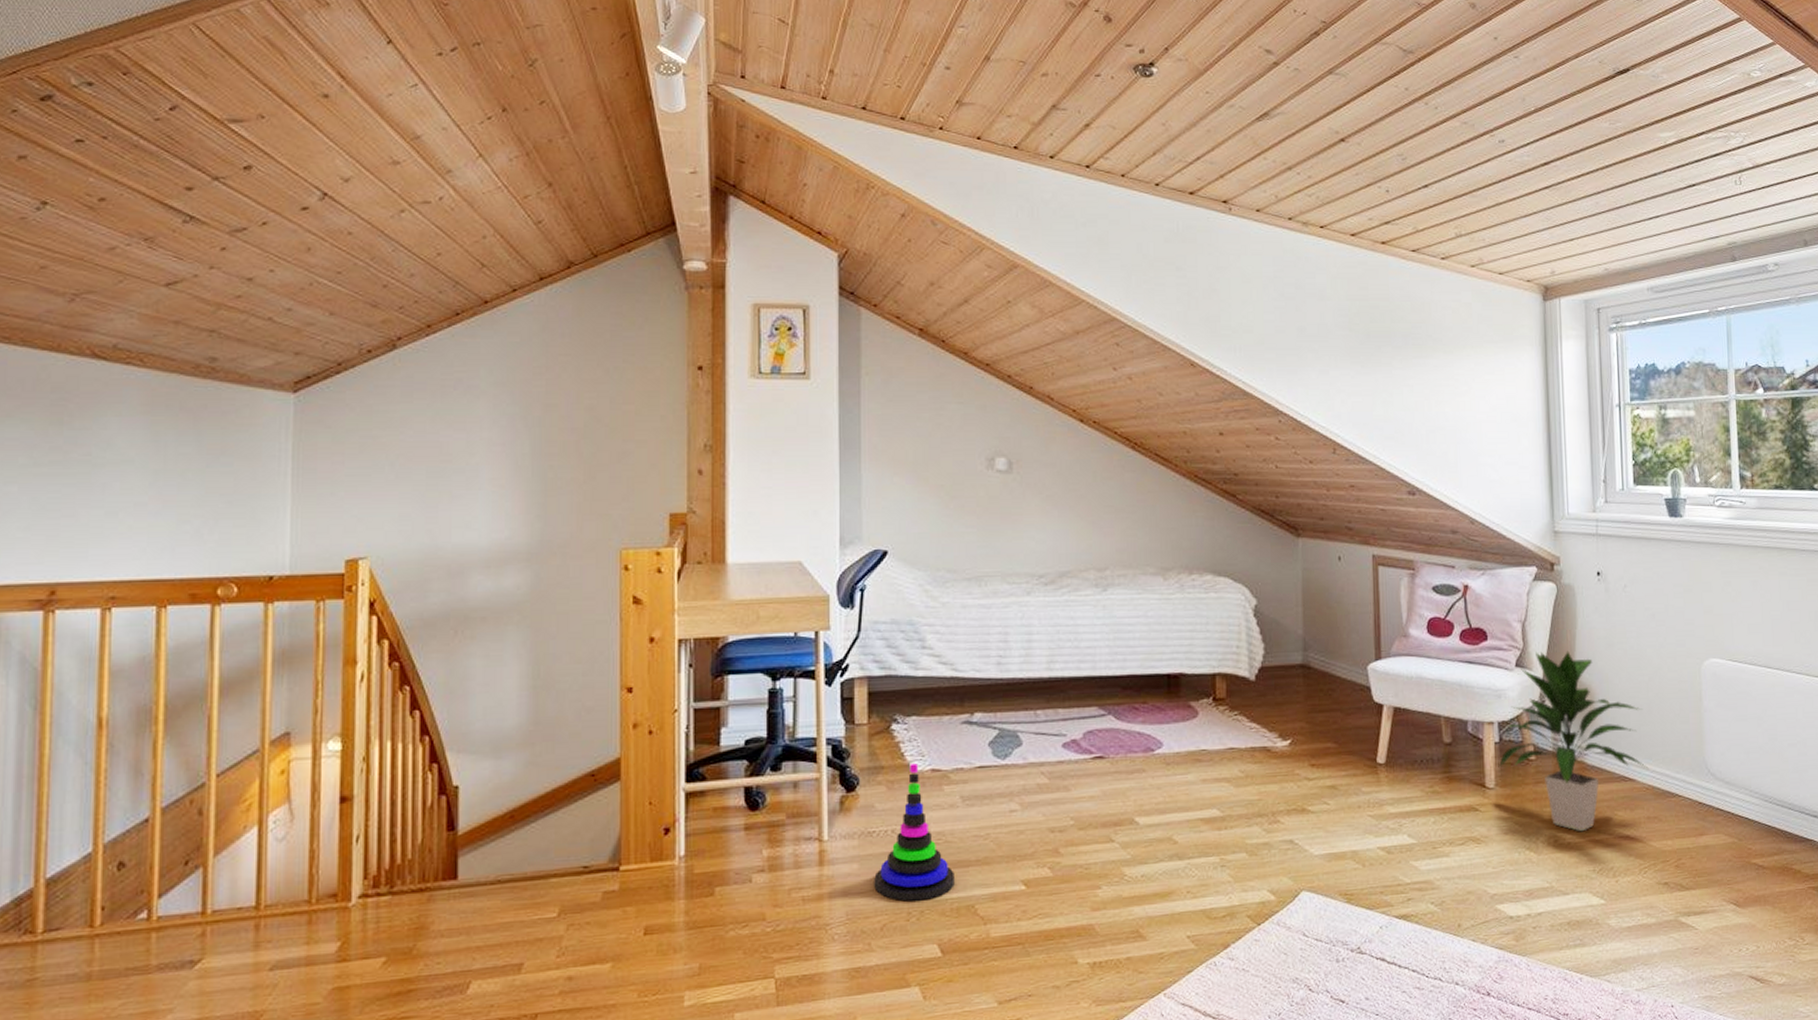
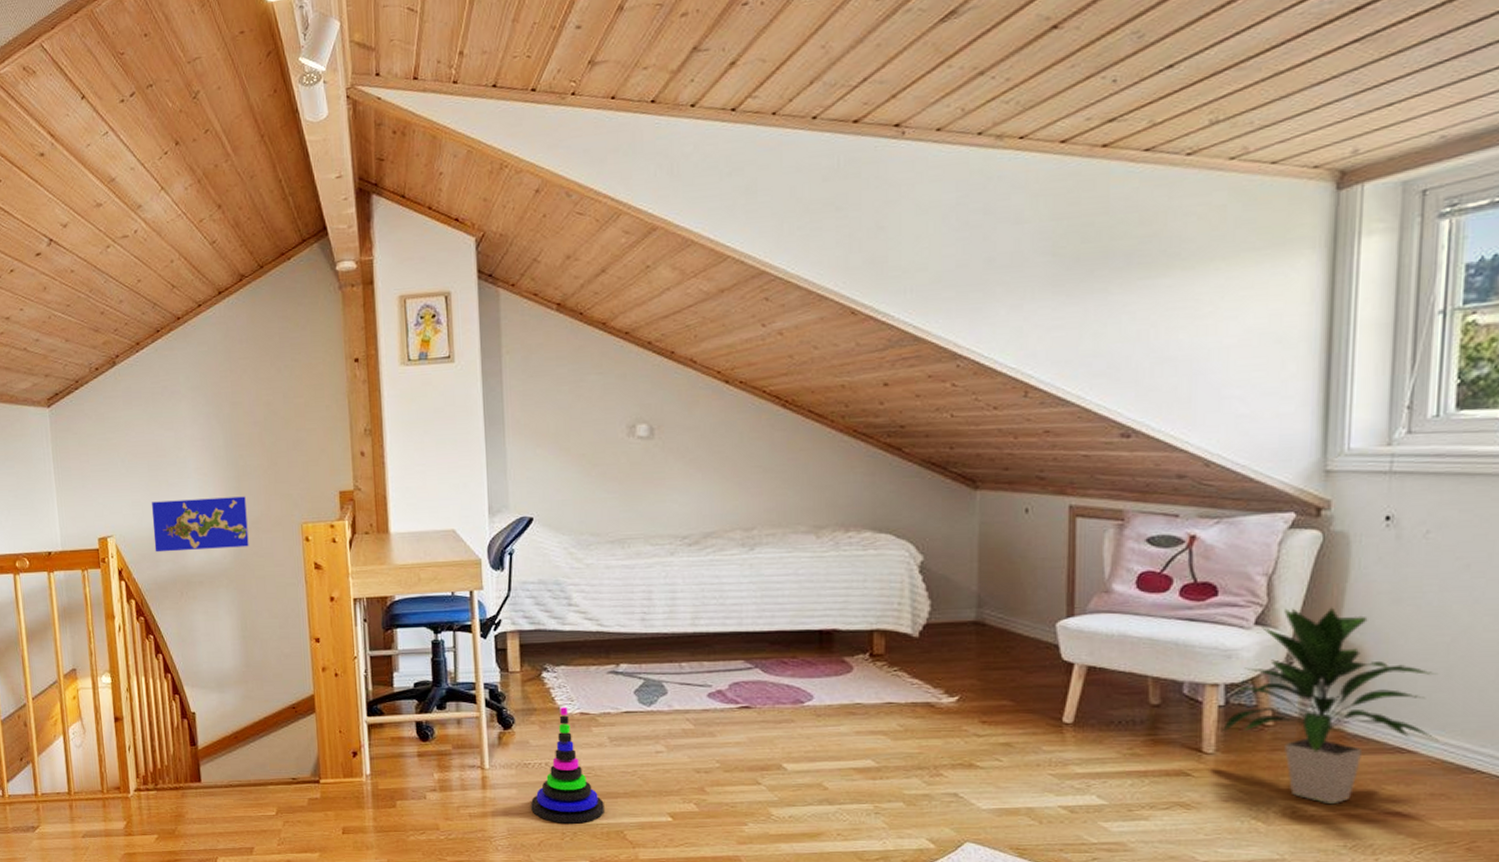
world map: none [424,514,552,580] -> present [152,496,249,553]

